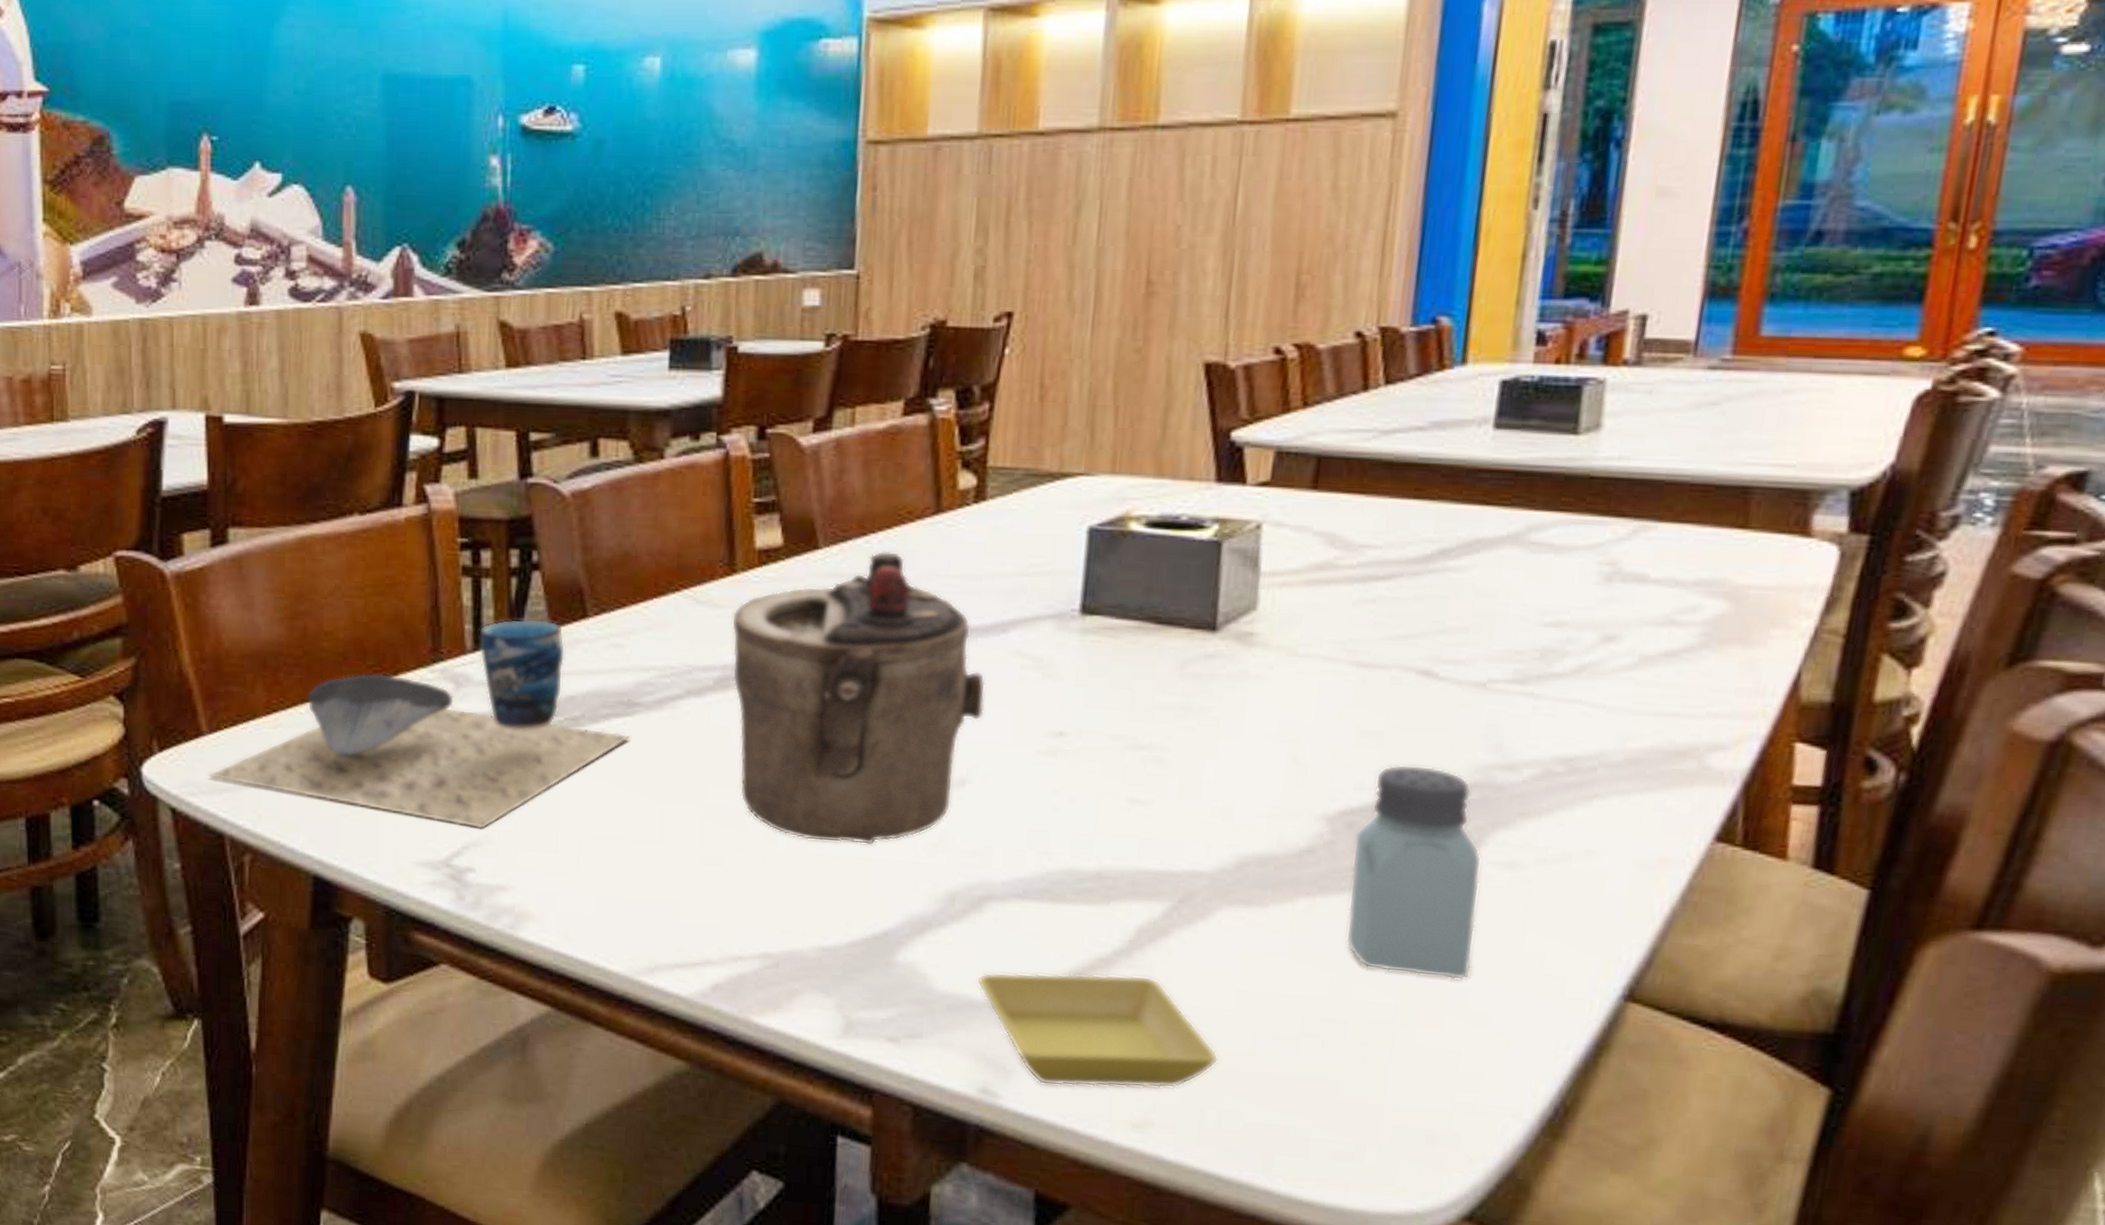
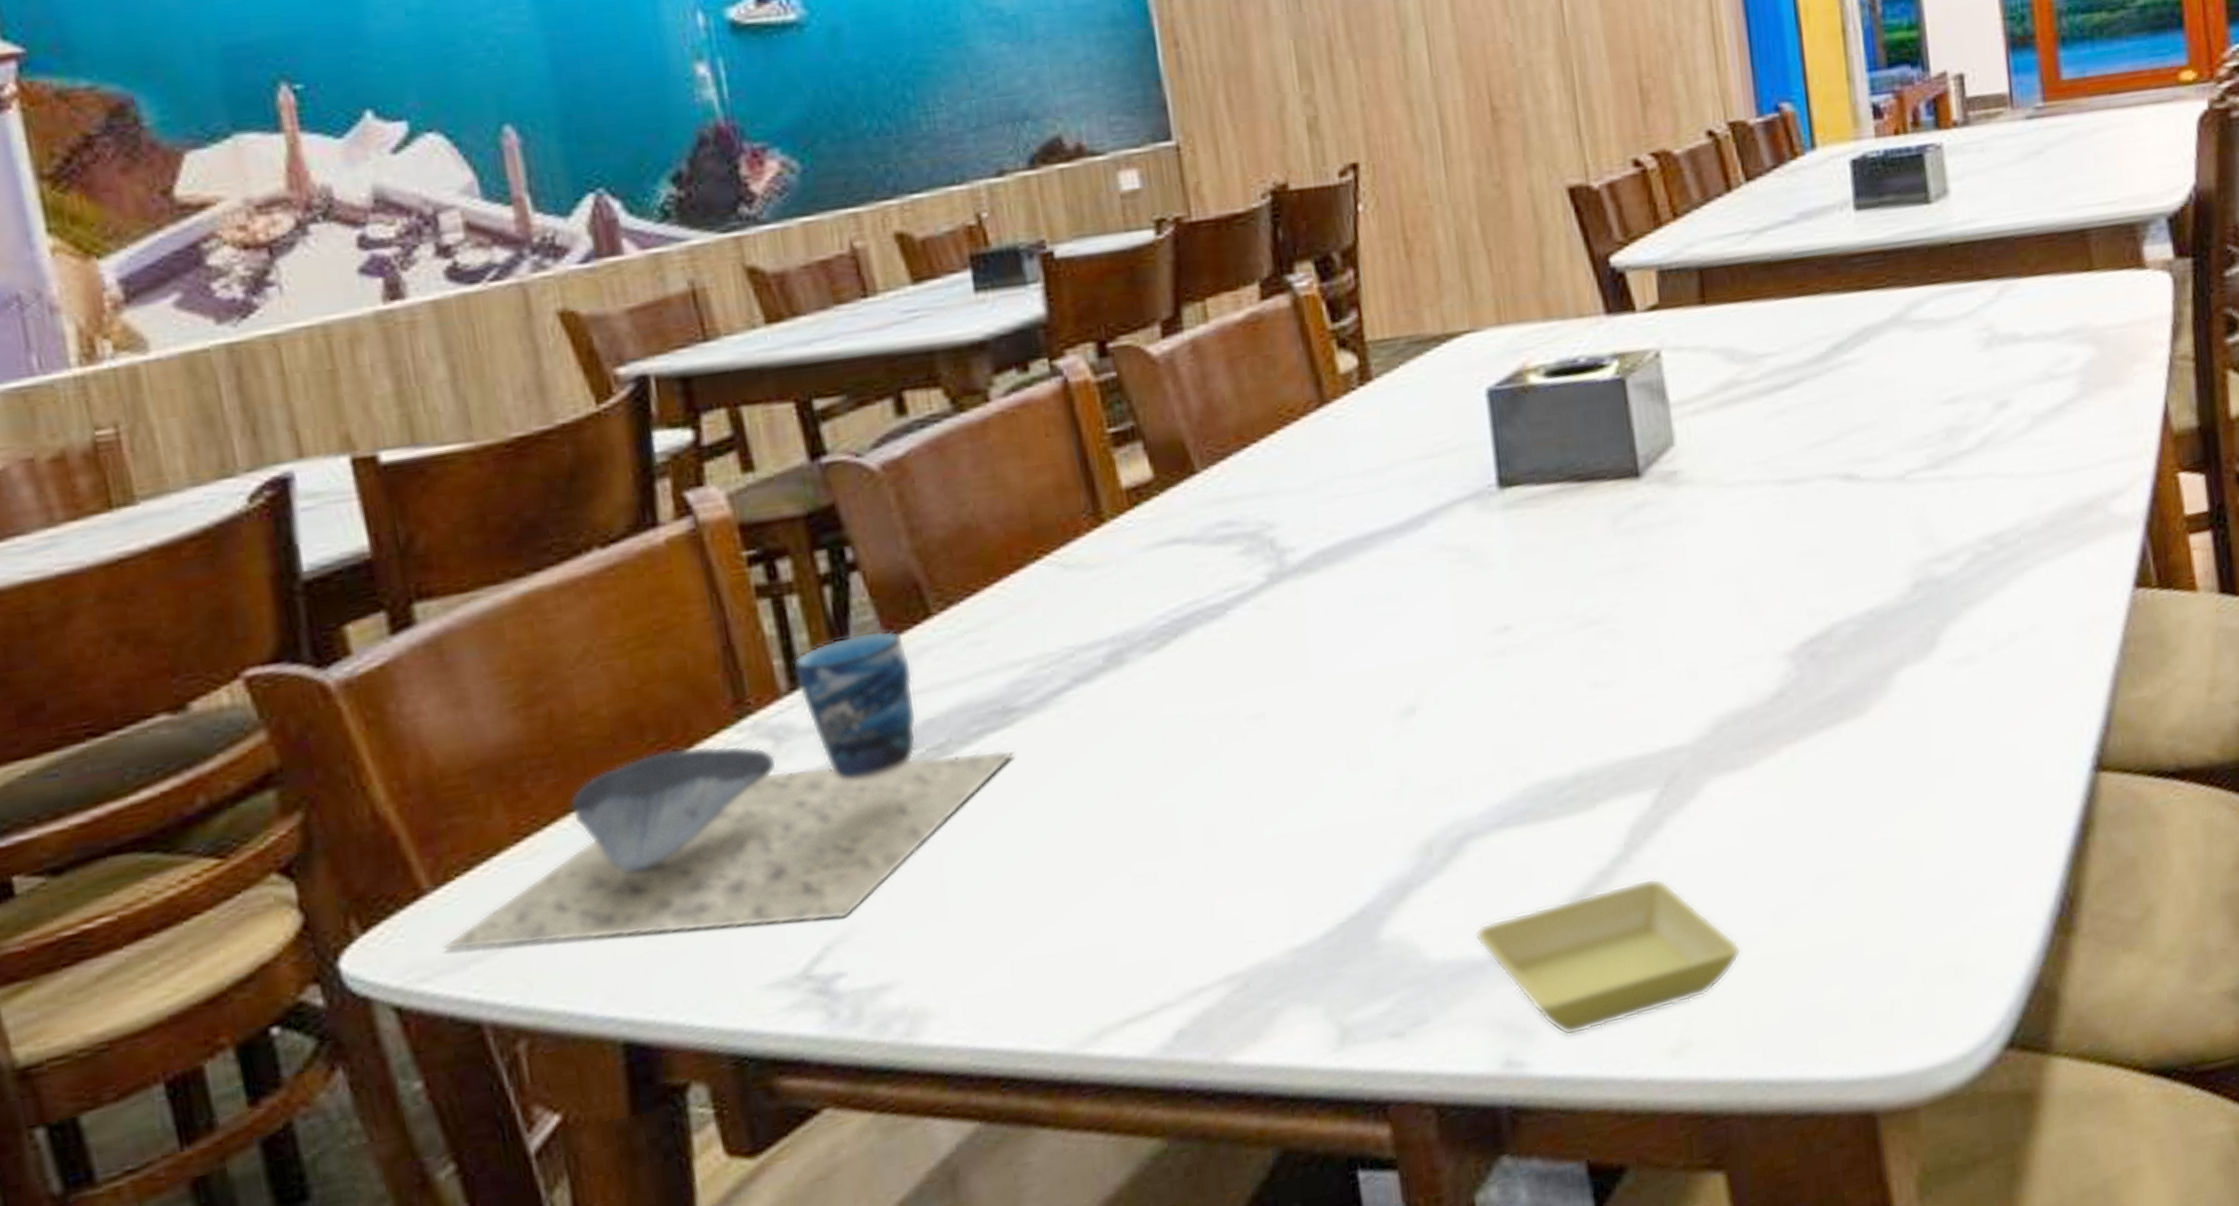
teapot: present [731,550,986,846] -> none [1109,458,1420,824]
saltshaker: present [1345,764,1482,980] -> none [1819,574,1955,806]

